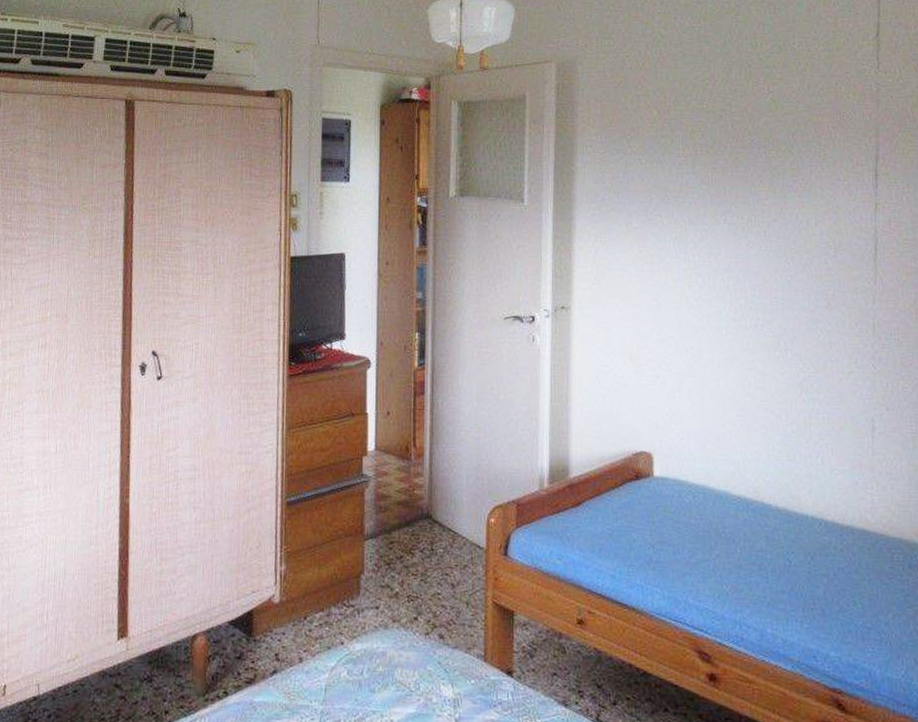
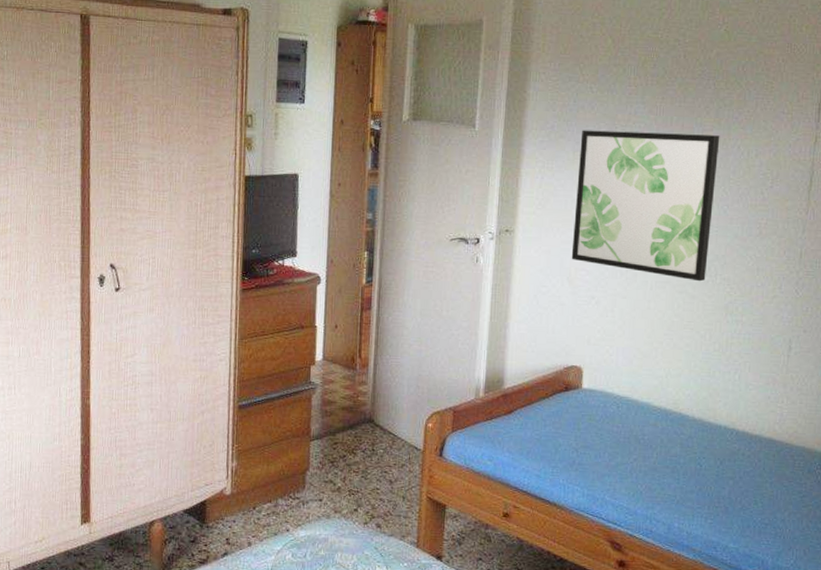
wall art: none [631,202,777,358] -> present [571,130,720,282]

